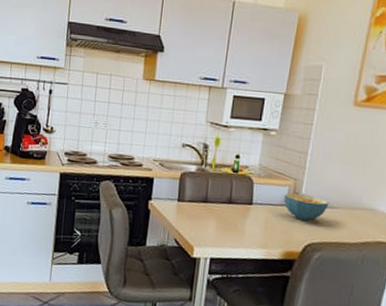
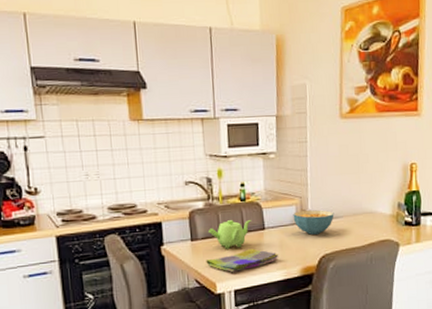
dish towel: none [188,220,262,241] -> present [206,248,279,273]
teapot: none [196,188,241,218] -> present [209,220,252,249]

